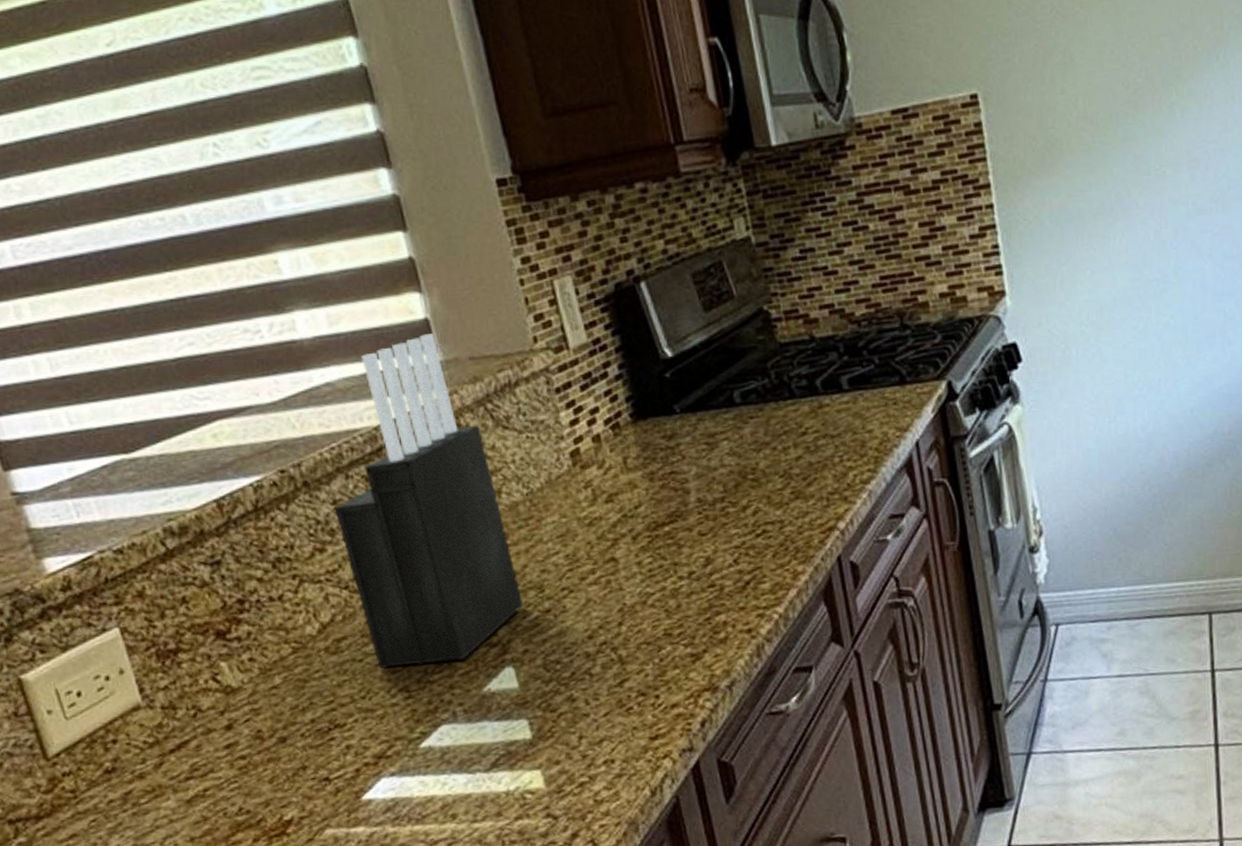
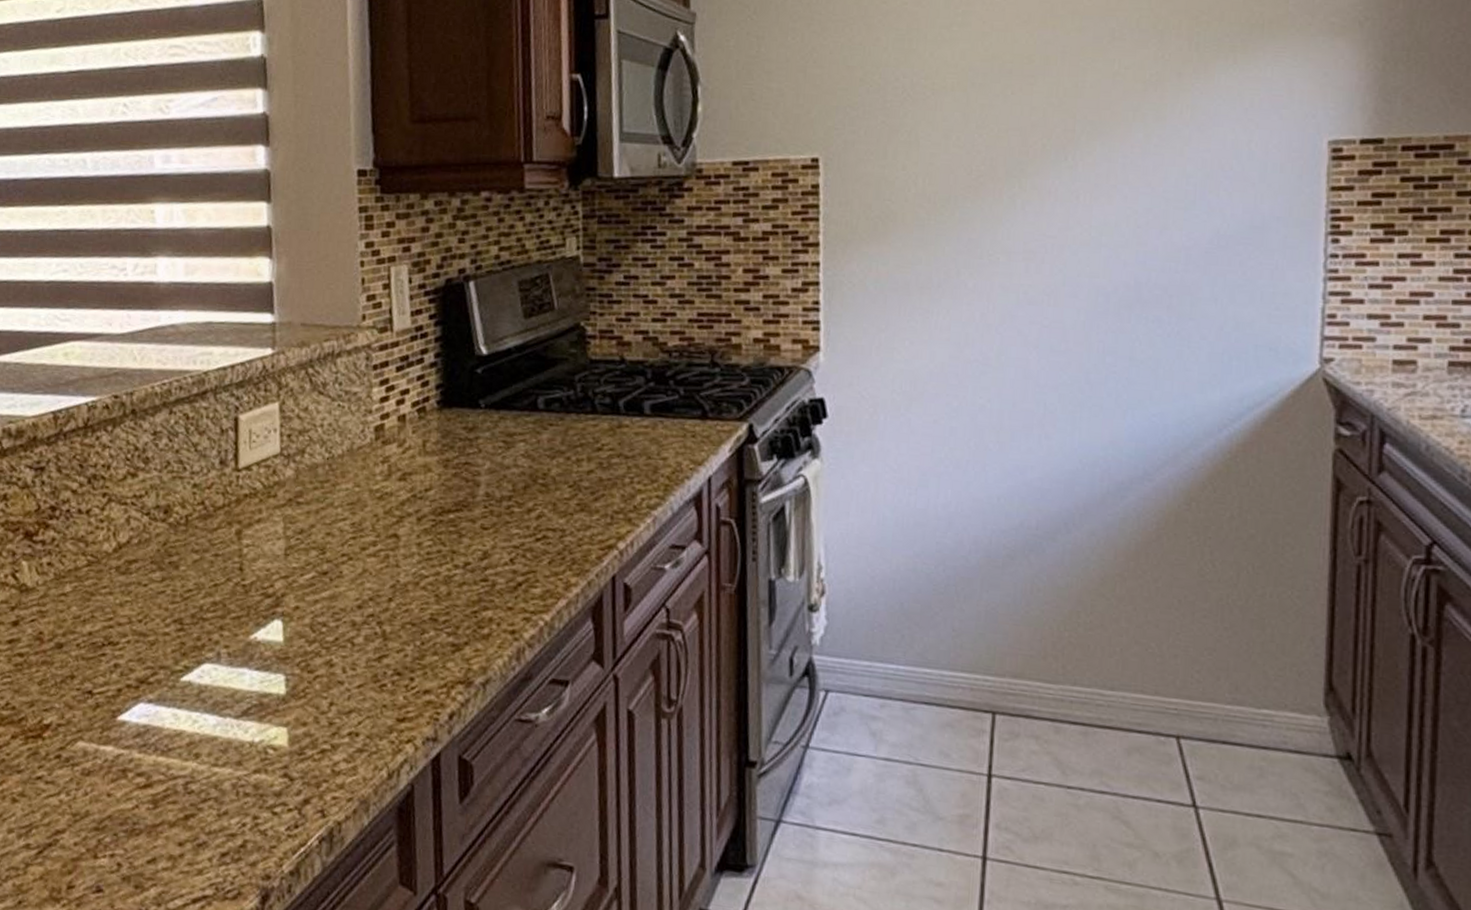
knife block: present [334,333,524,668] -> none [153,296,304,604]

